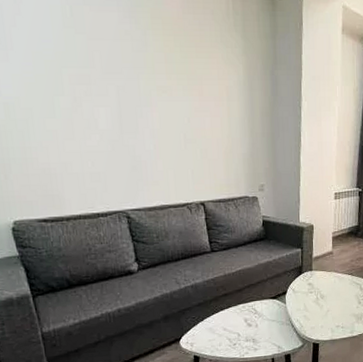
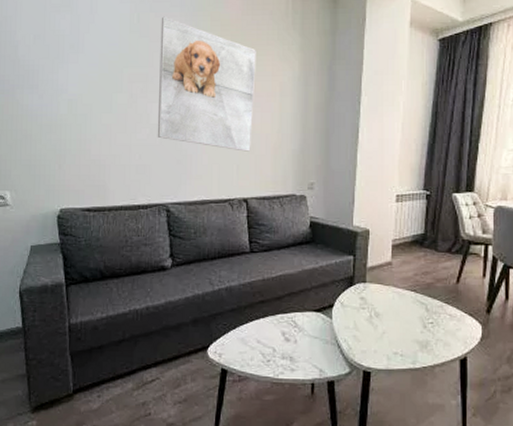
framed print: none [97,10,204,157] -> present [157,16,256,152]

